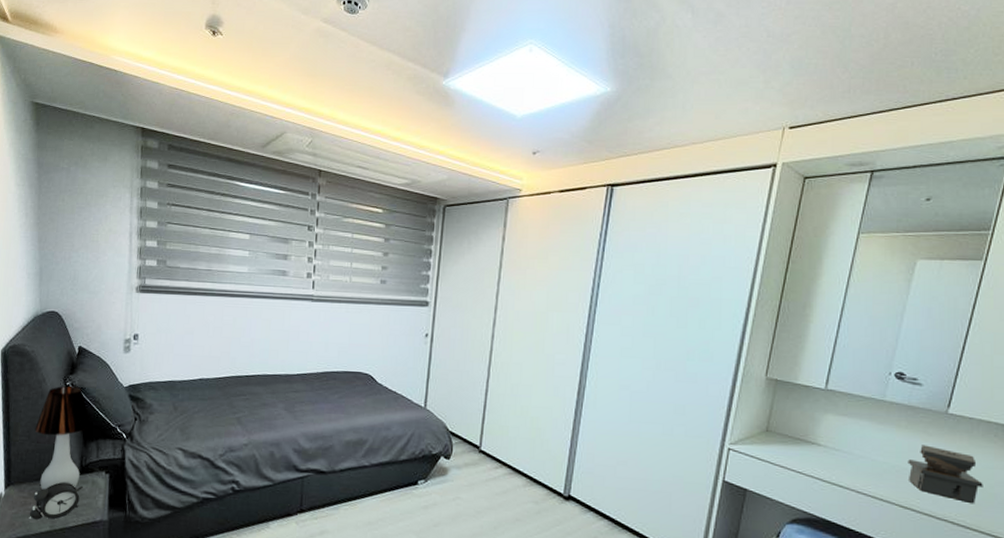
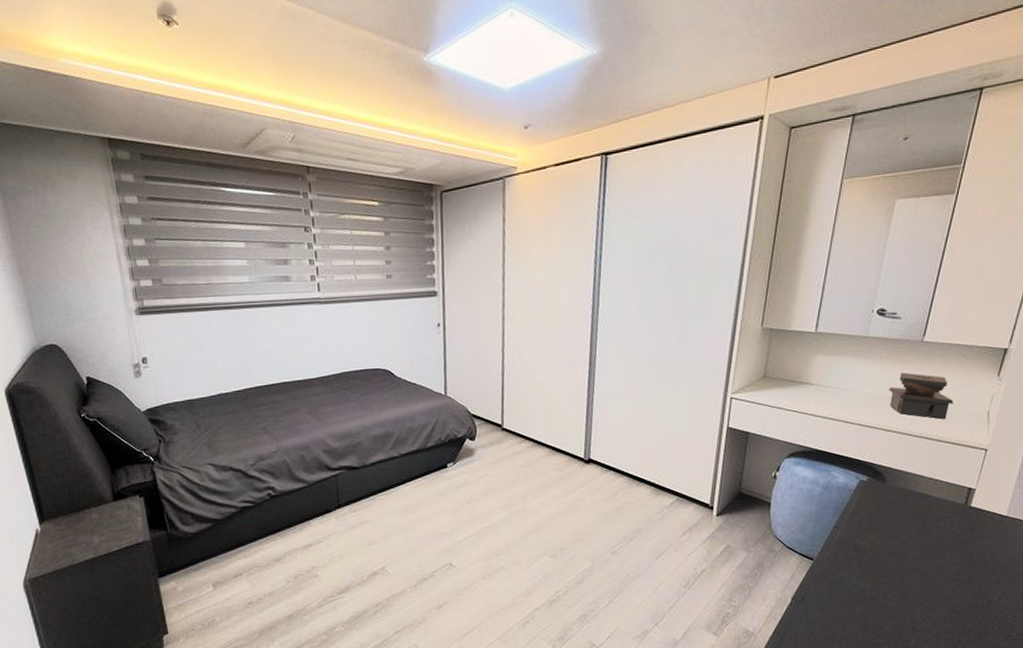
alarm clock: present [29,481,83,520] -> none [70,510,120,549]
table lamp: present [34,385,91,490] -> none [57,416,115,521]

